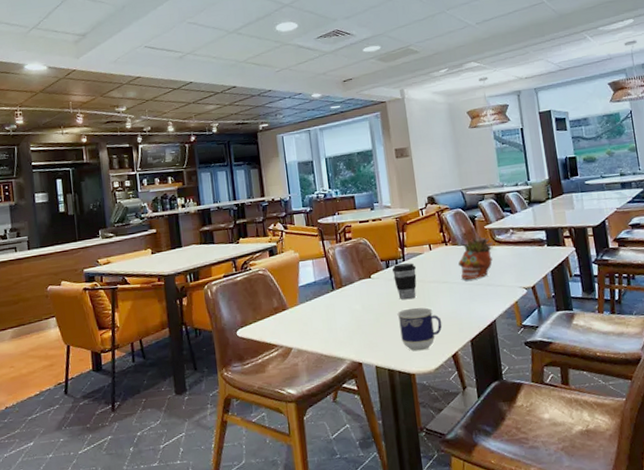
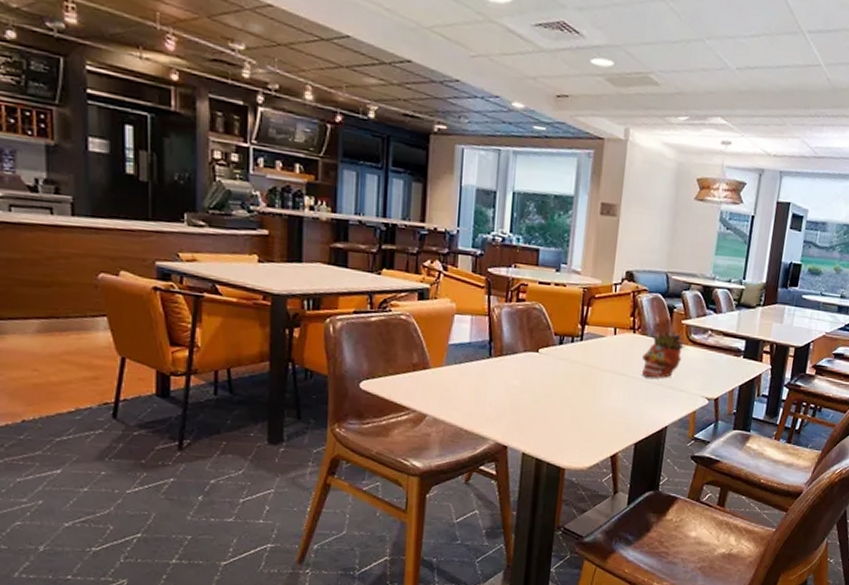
coffee cup: present [392,263,417,300] -> none [565,343,594,386]
cup: present [397,307,443,351] -> none [558,395,609,445]

